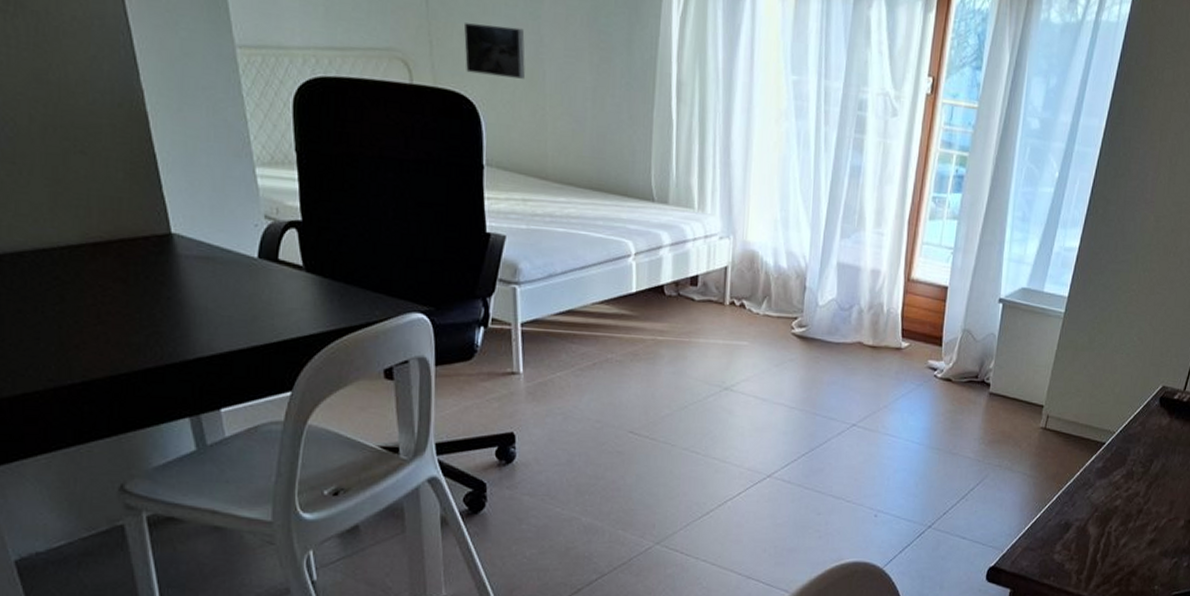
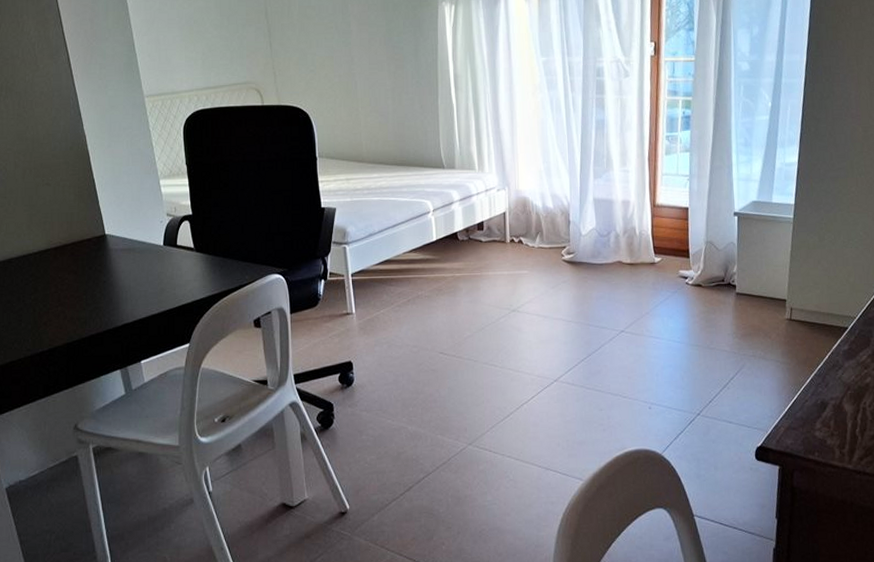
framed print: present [464,23,525,79] -> none [298,54,342,91]

